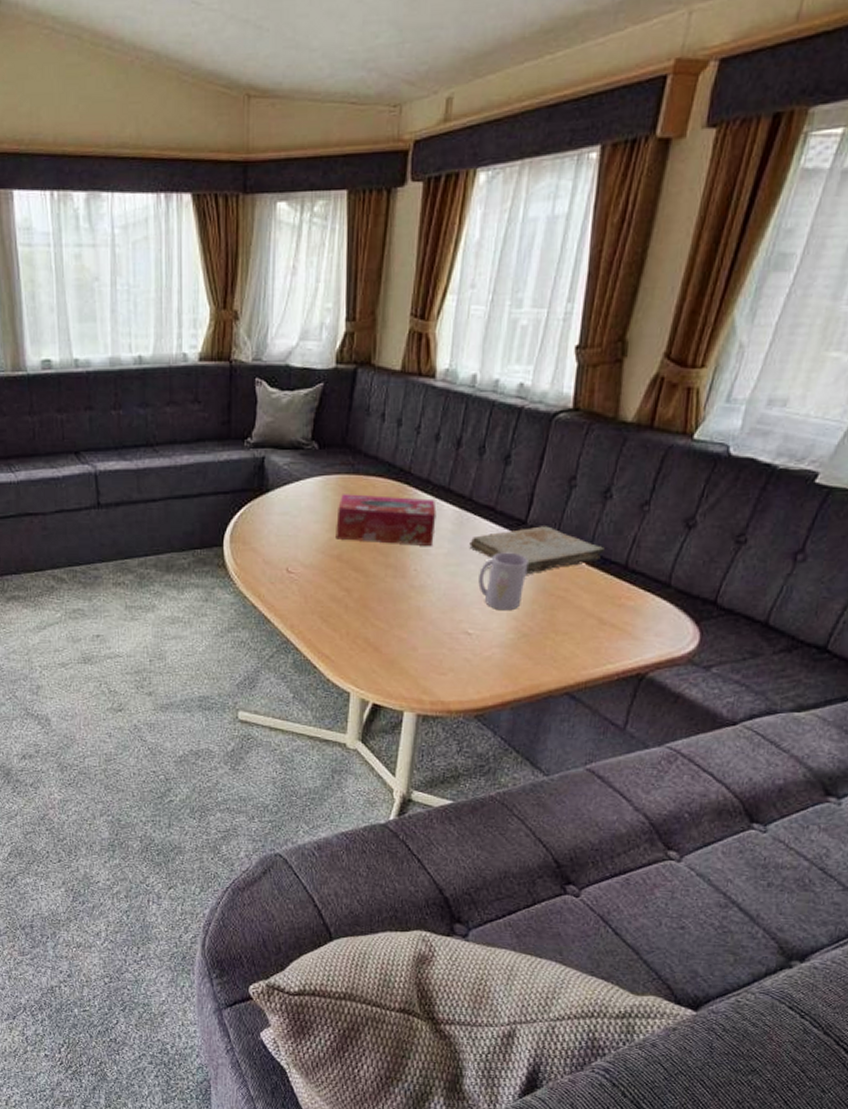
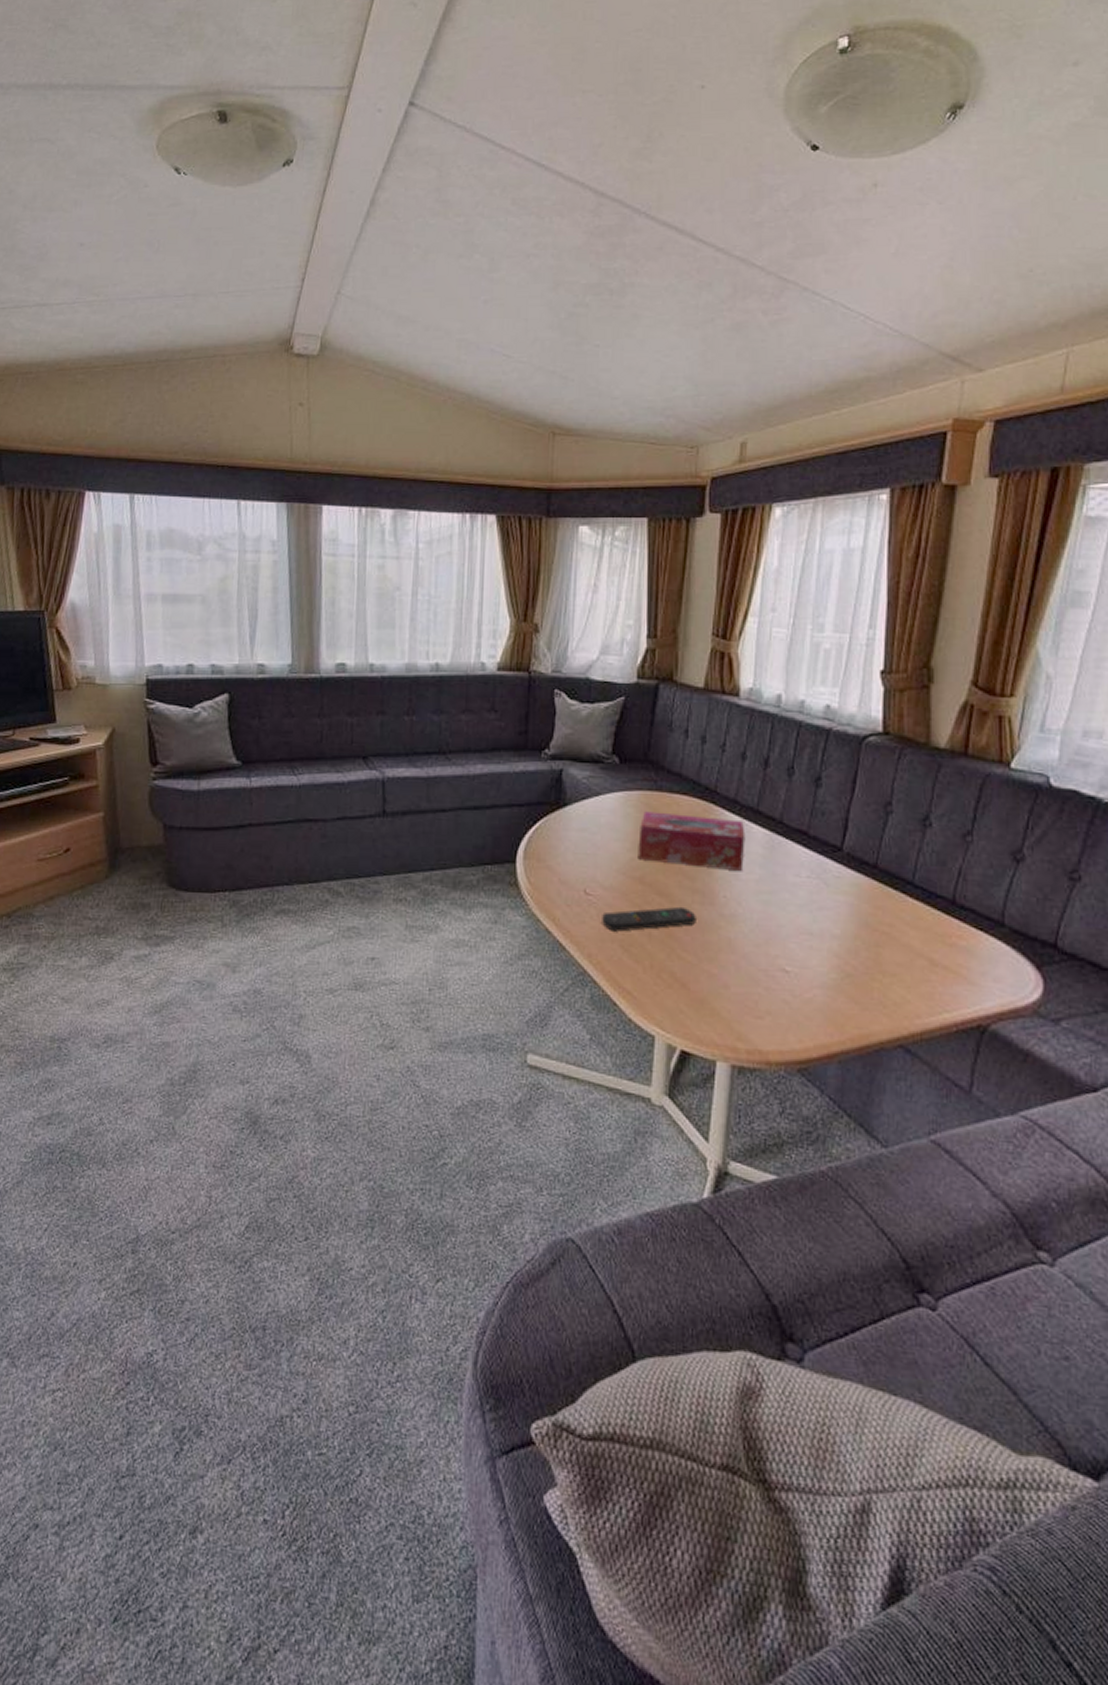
remote control: none [303,580,389,604] -> present [602,906,696,932]
book: present [469,526,604,573] -> none [782,853,928,905]
mug: present [478,552,529,611] -> none [794,880,847,947]

